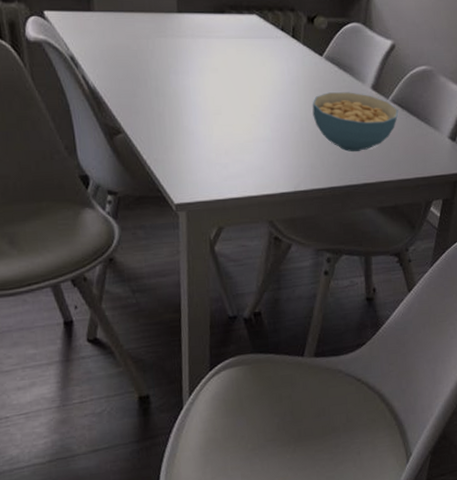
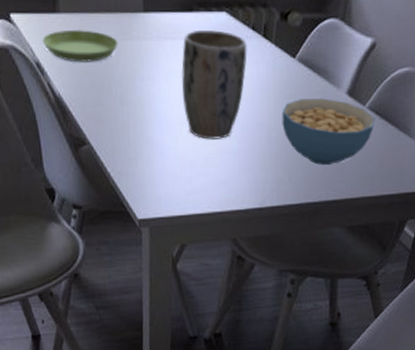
saucer: none [76,26,153,57] -> present [42,29,118,62]
plant pot: none [215,29,278,129] -> present [181,29,247,140]

